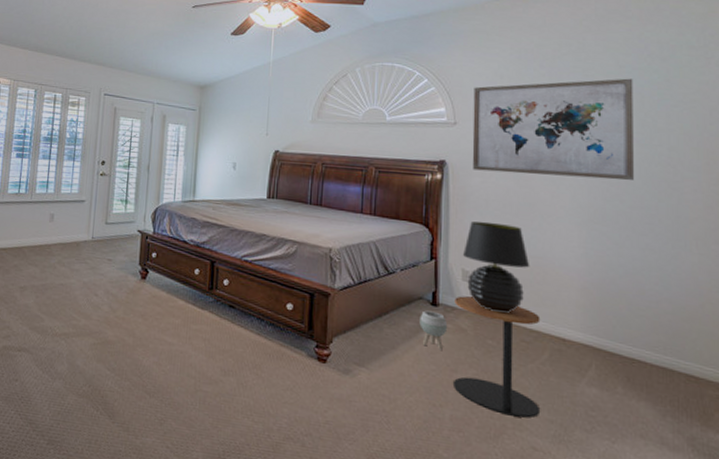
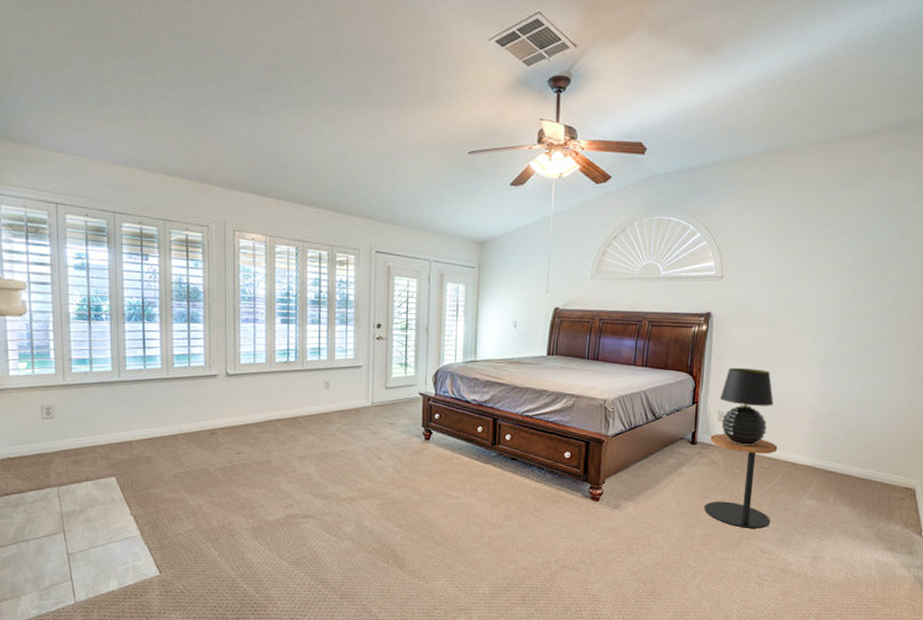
planter: present [419,310,448,350] -> none [680,449,703,481]
wall art: present [472,78,634,181] -> none [734,231,875,326]

